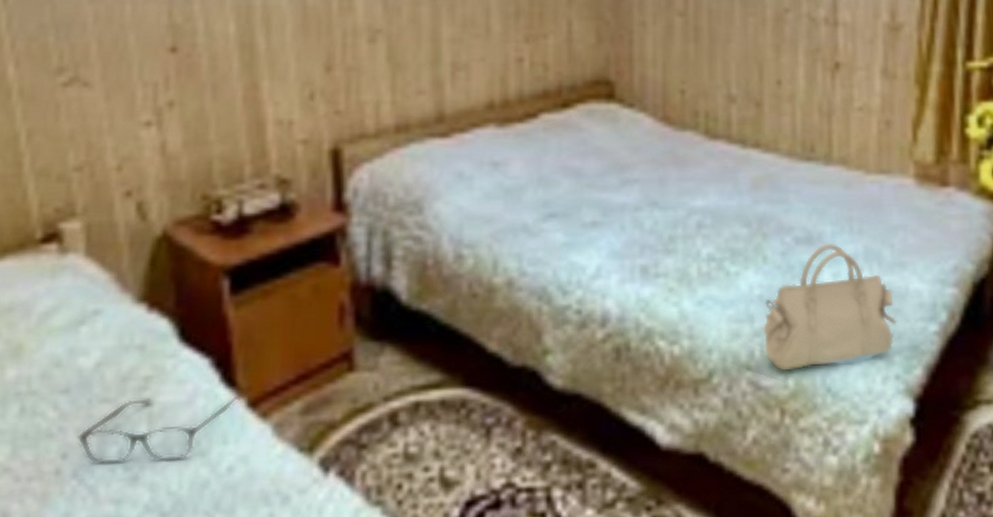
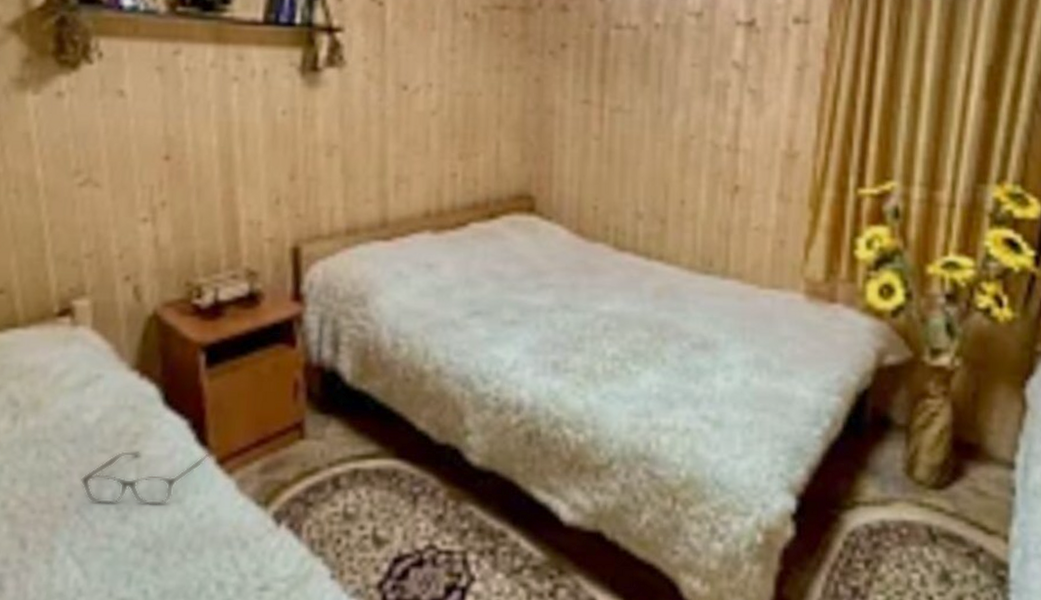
shoulder bag: present [763,243,897,371] -> none [659,349,783,463]

